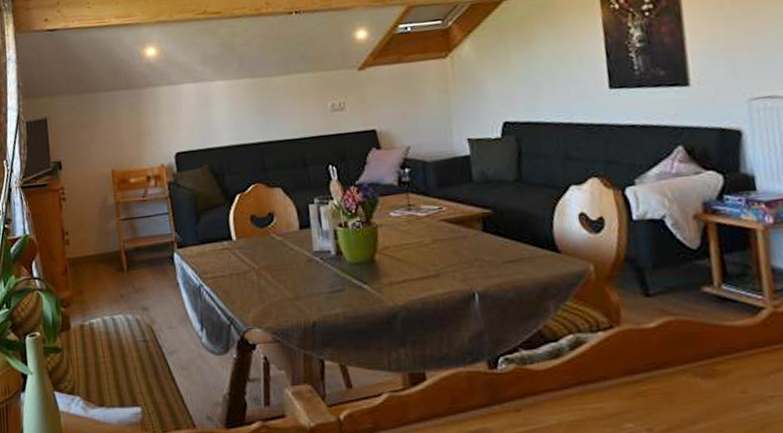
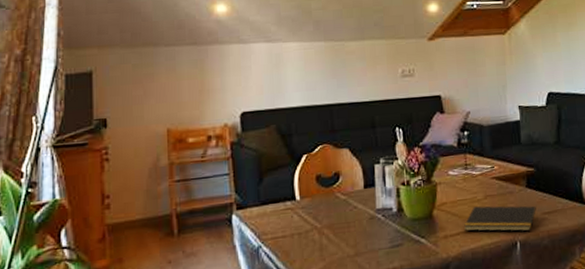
notepad: none [411,251,497,282] -> present [464,206,536,232]

